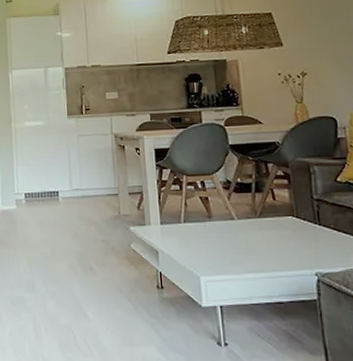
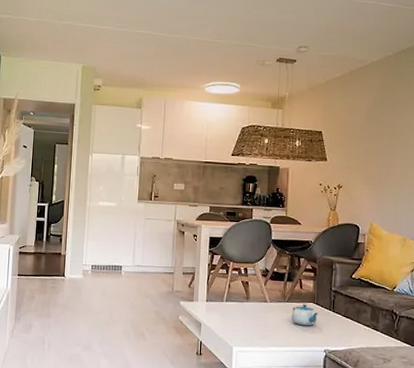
teapot: none [266,218,301,245] -> present [291,304,318,326]

